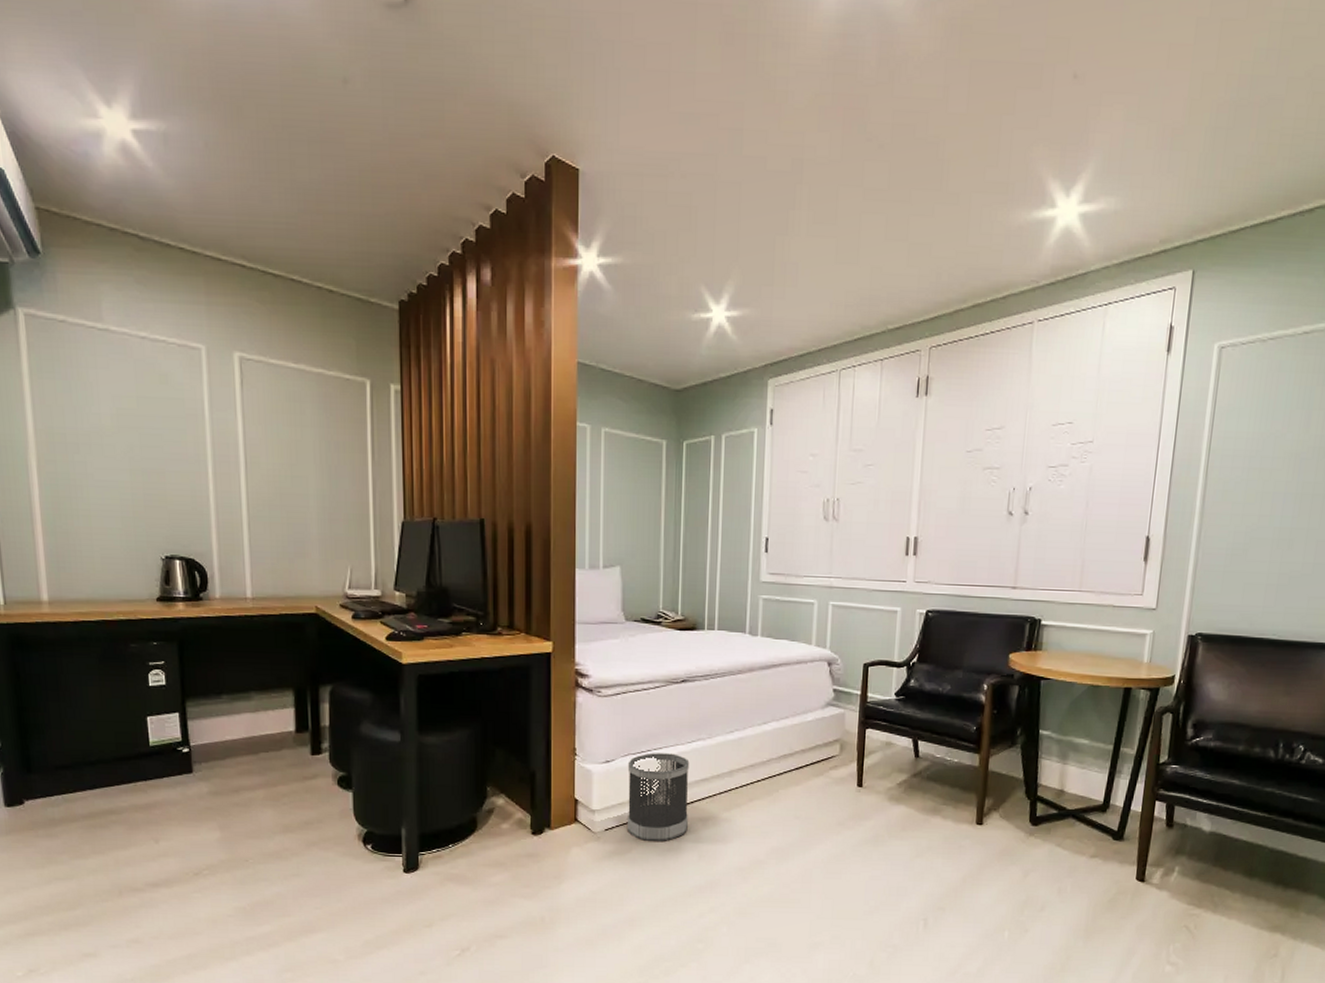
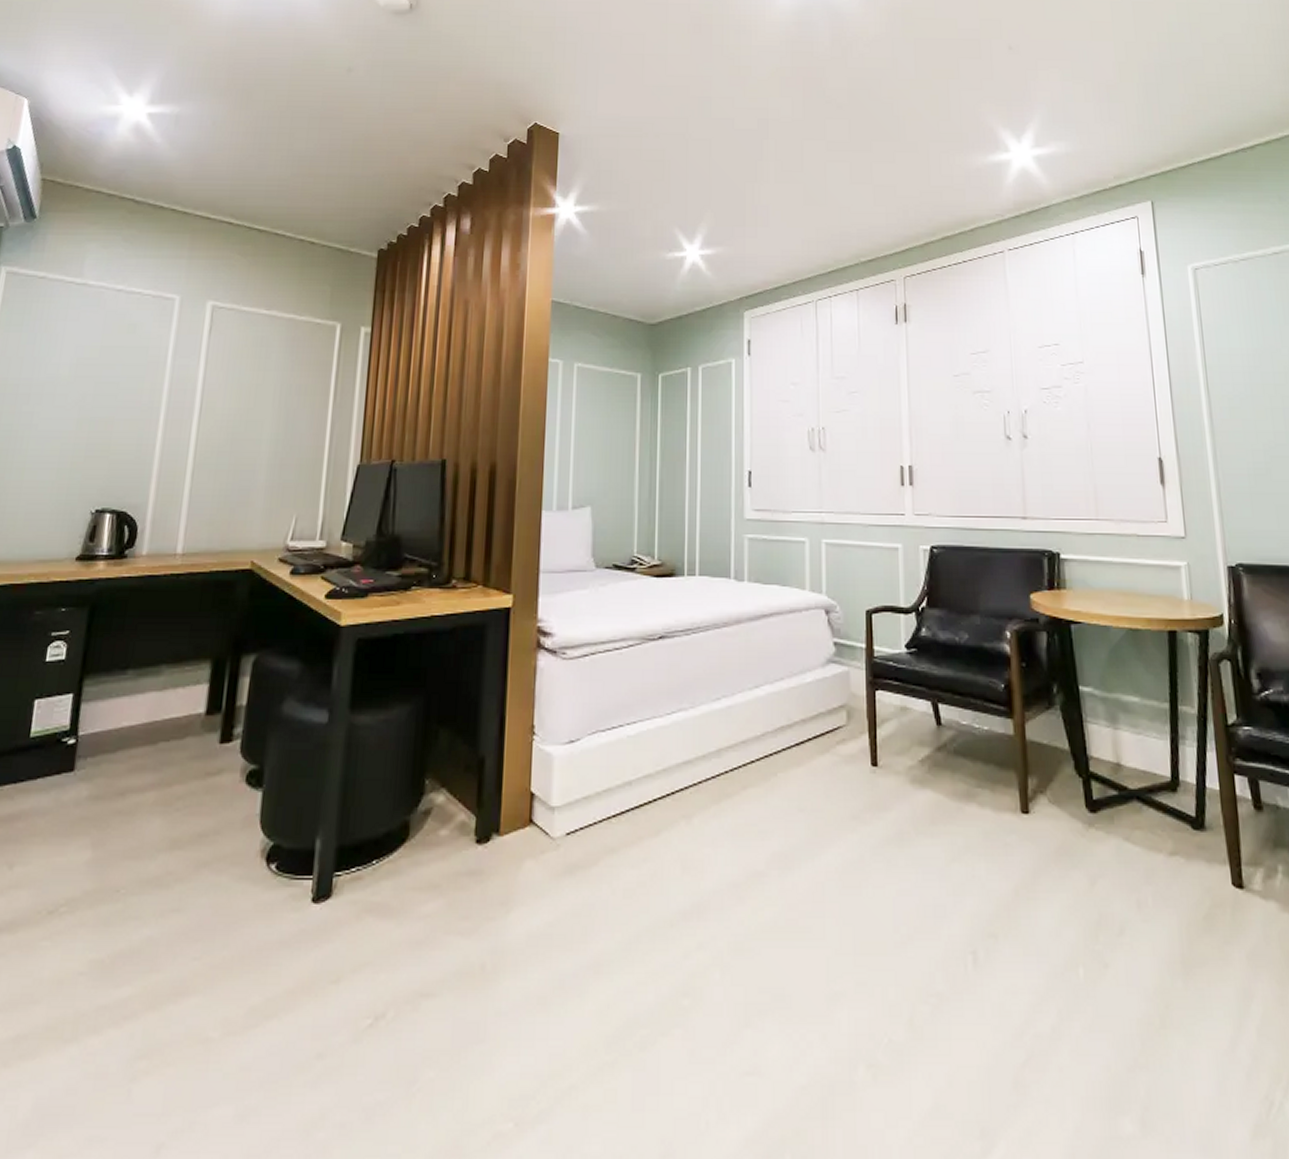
wastebasket: present [627,753,690,842] -> none [594,729,669,850]

